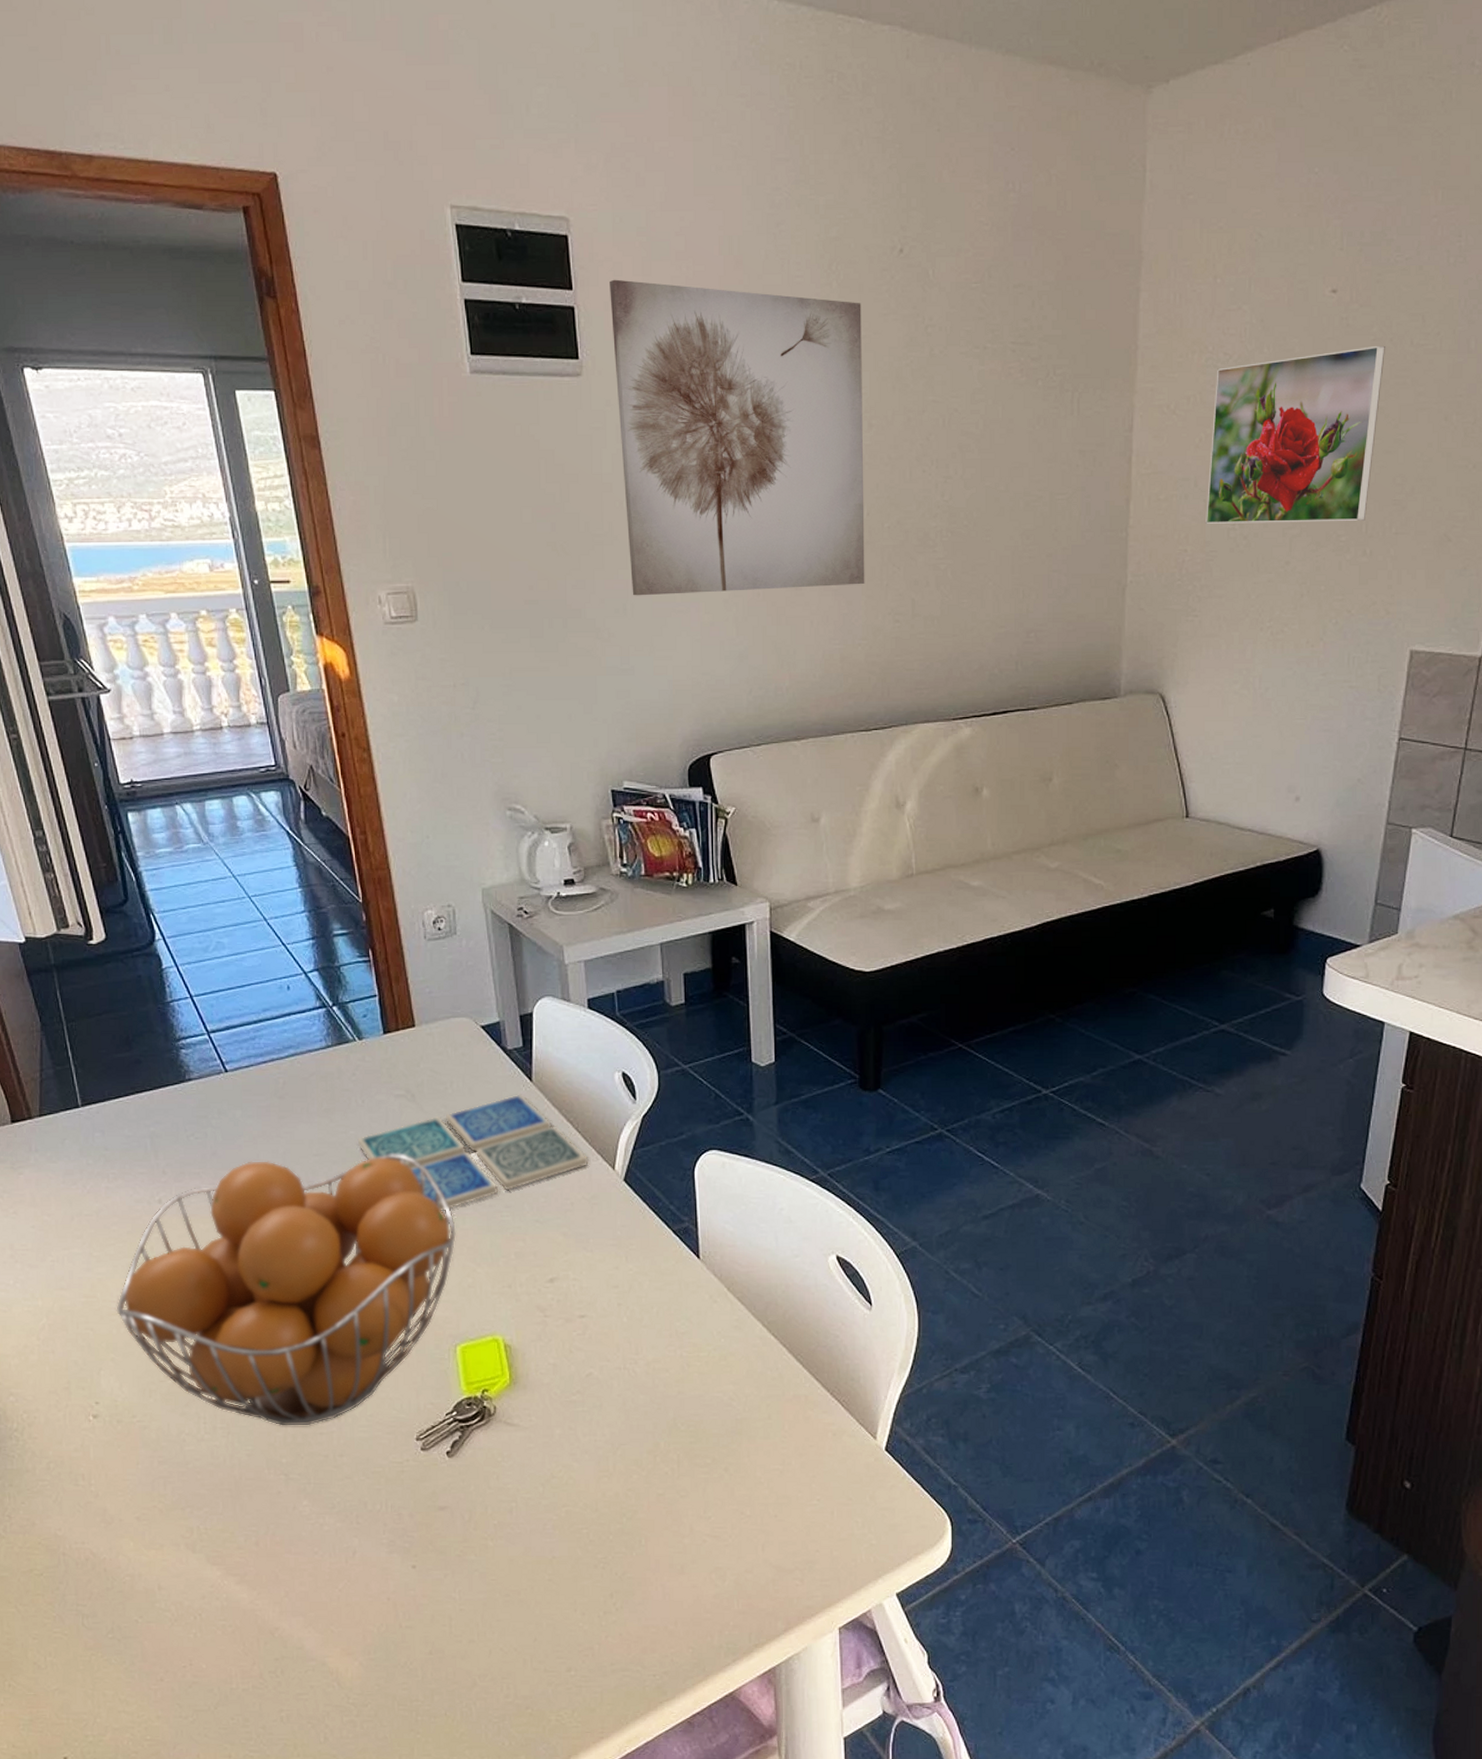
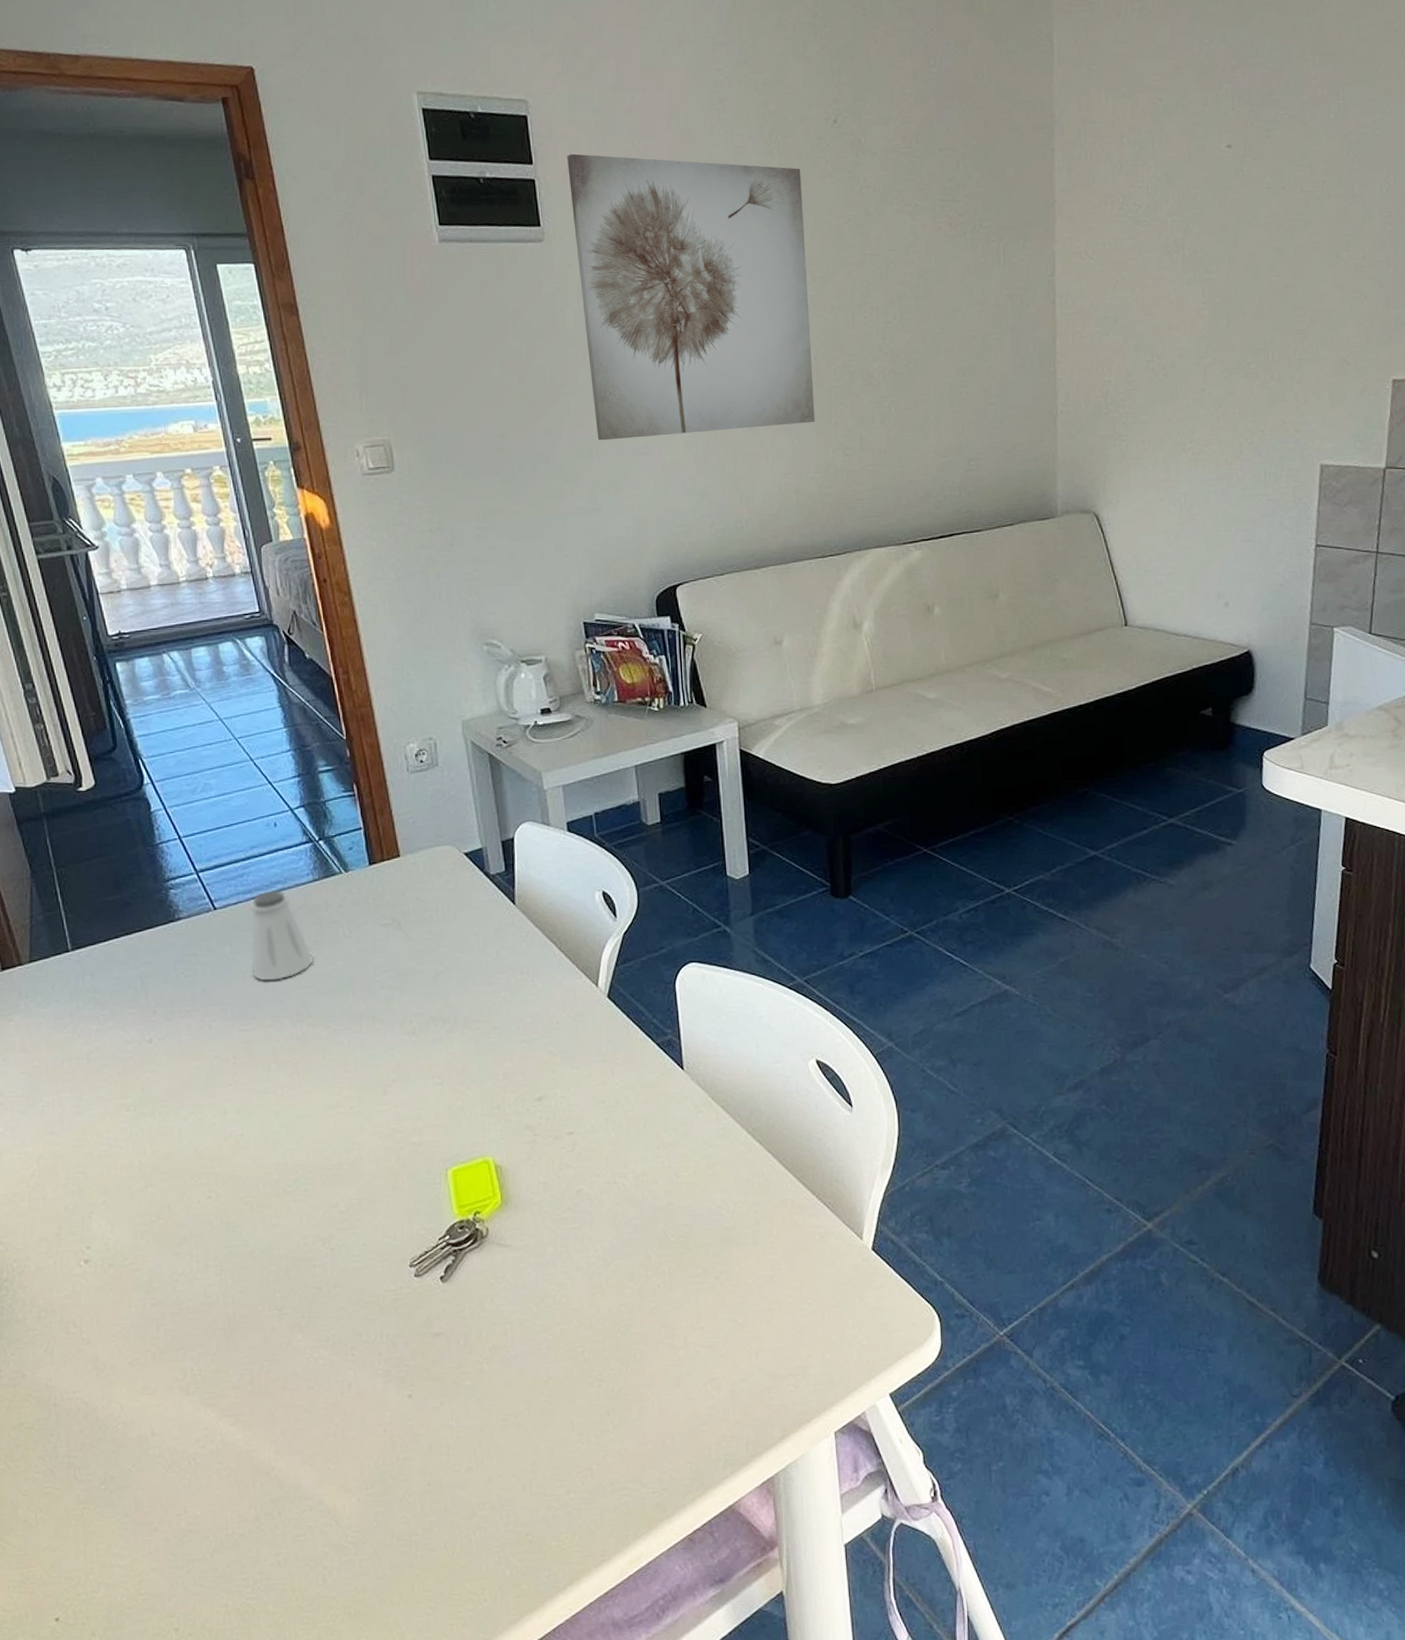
fruit basket: present [116,1154,456,1426] -> none [107,982,444,1261]
saltshaker: none [261,1055,325,1147] -> present [249,890,314,981]
drink coaster: present [357,1094,589,1212] -> none [345,917,573,1037]
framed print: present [1206,345,1385,524] -> none [1126,193,1279,357]

